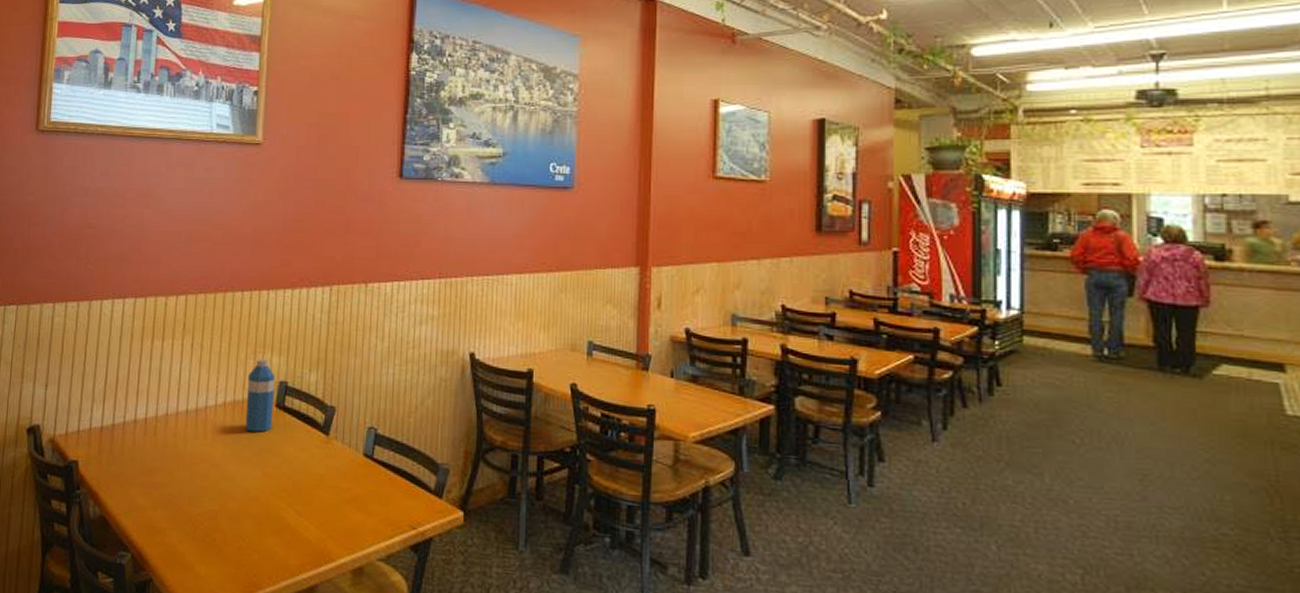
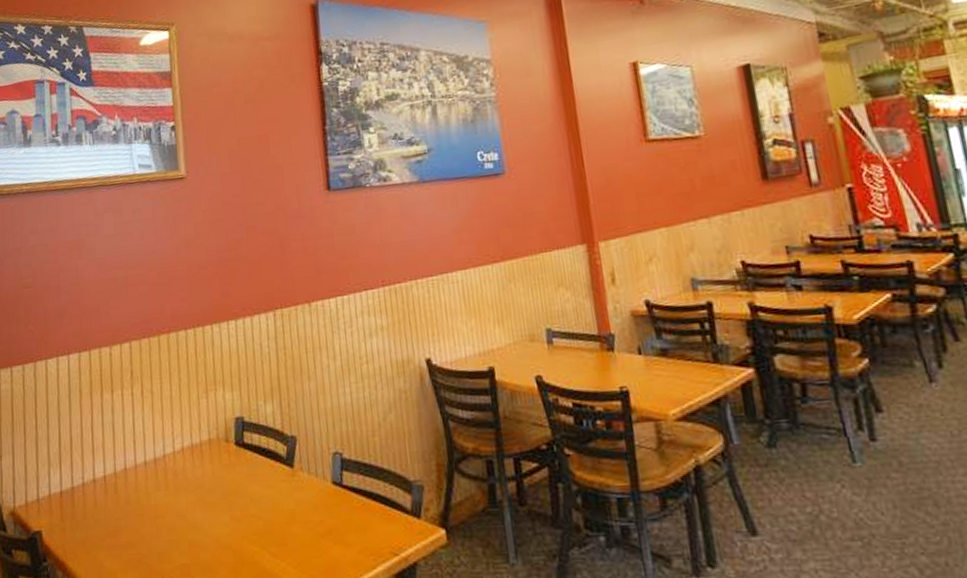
water bottle: present [245,359,275,432] -> none [203,396,235,475]

